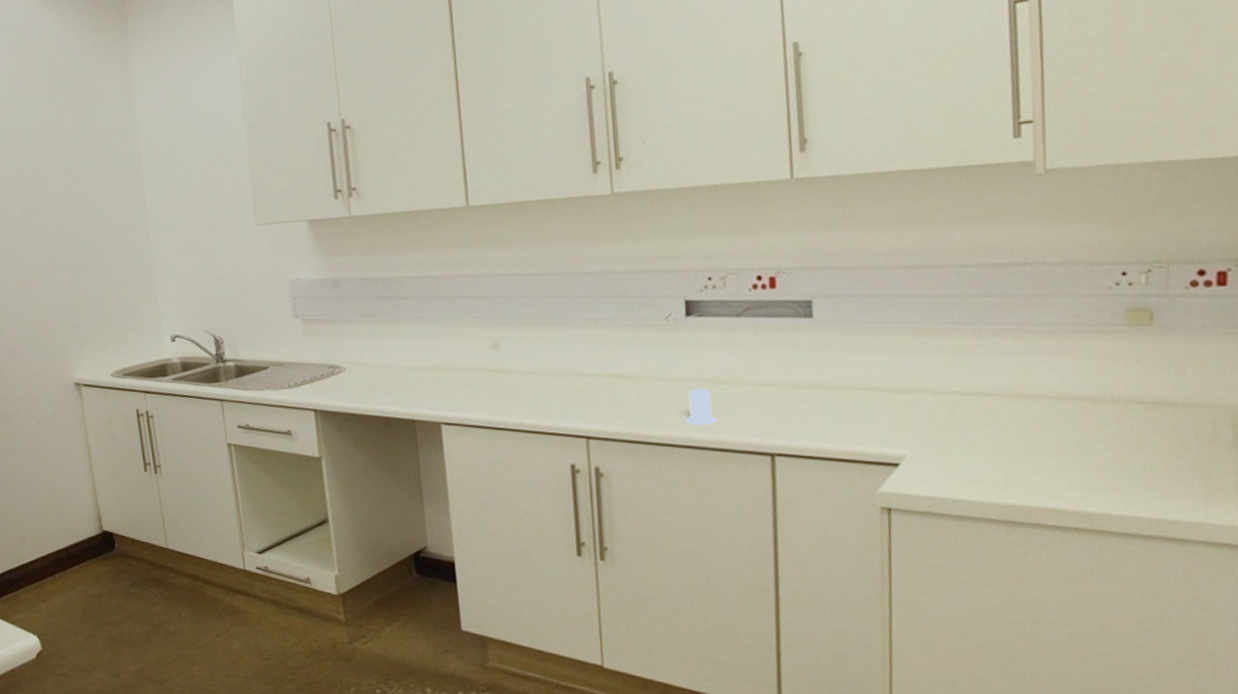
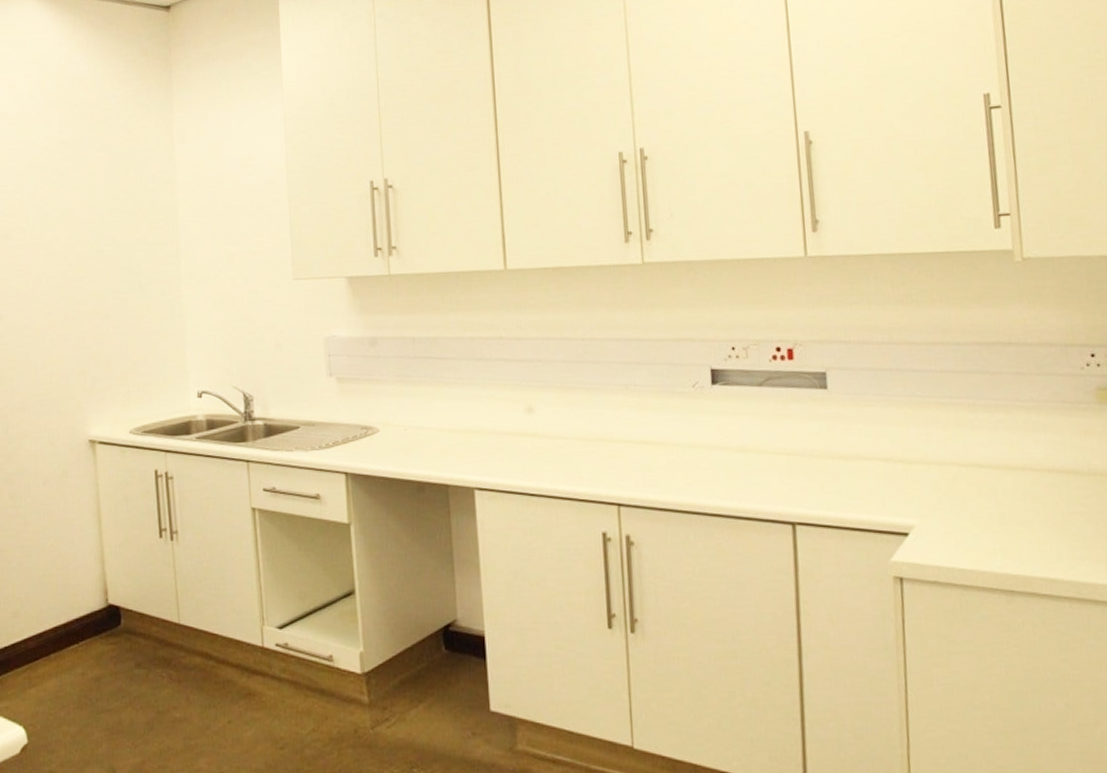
salt shaker: present [686,388,717,426] -> none [712,456,741,494]

